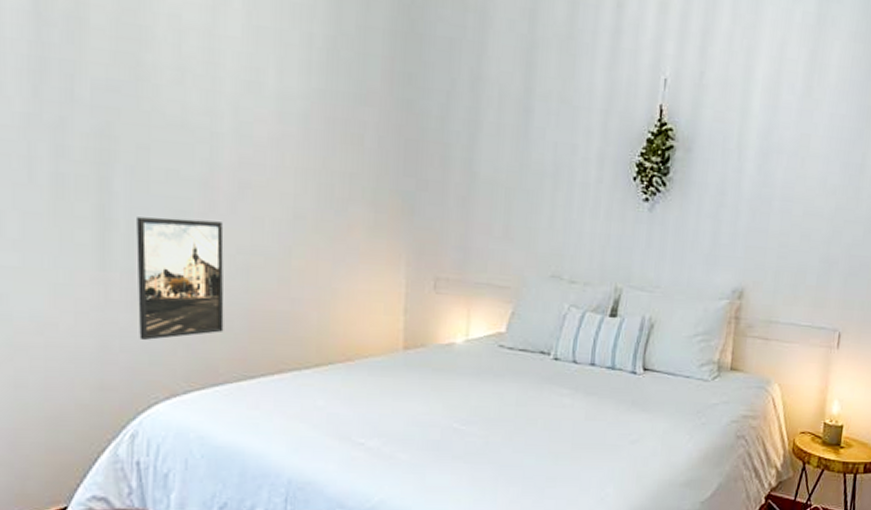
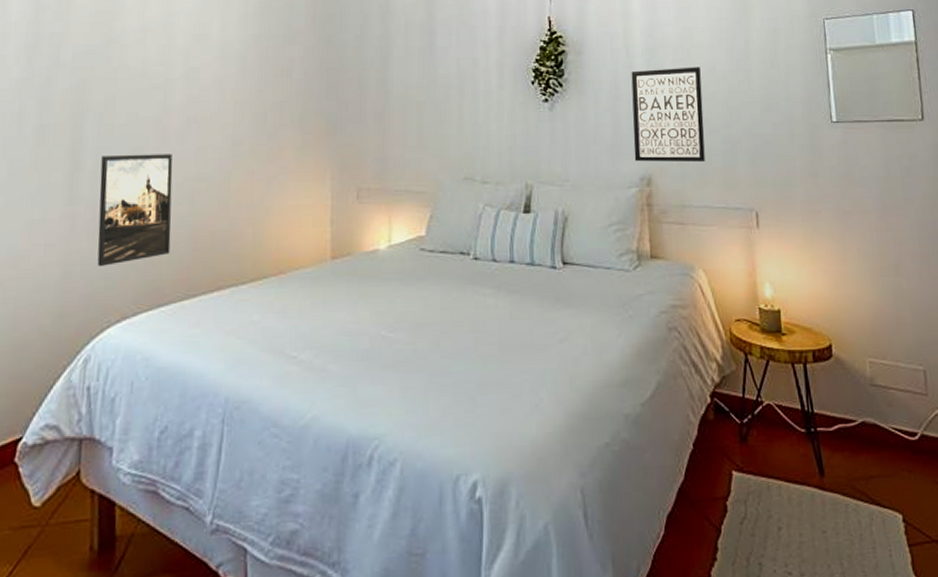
wall art: none [729,176,812,280] -> present [631,67,705,163]

